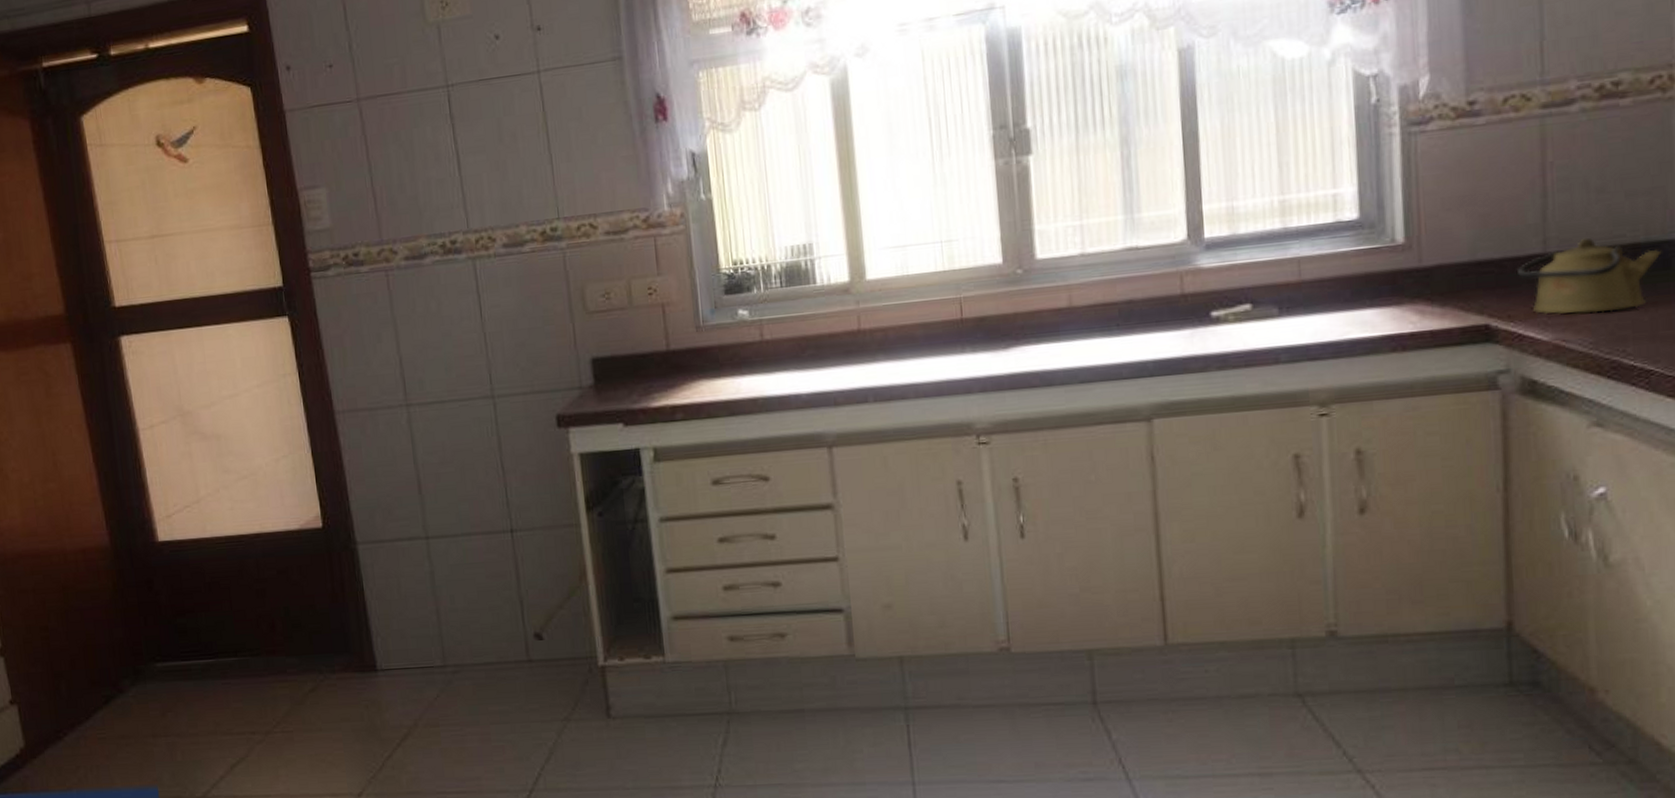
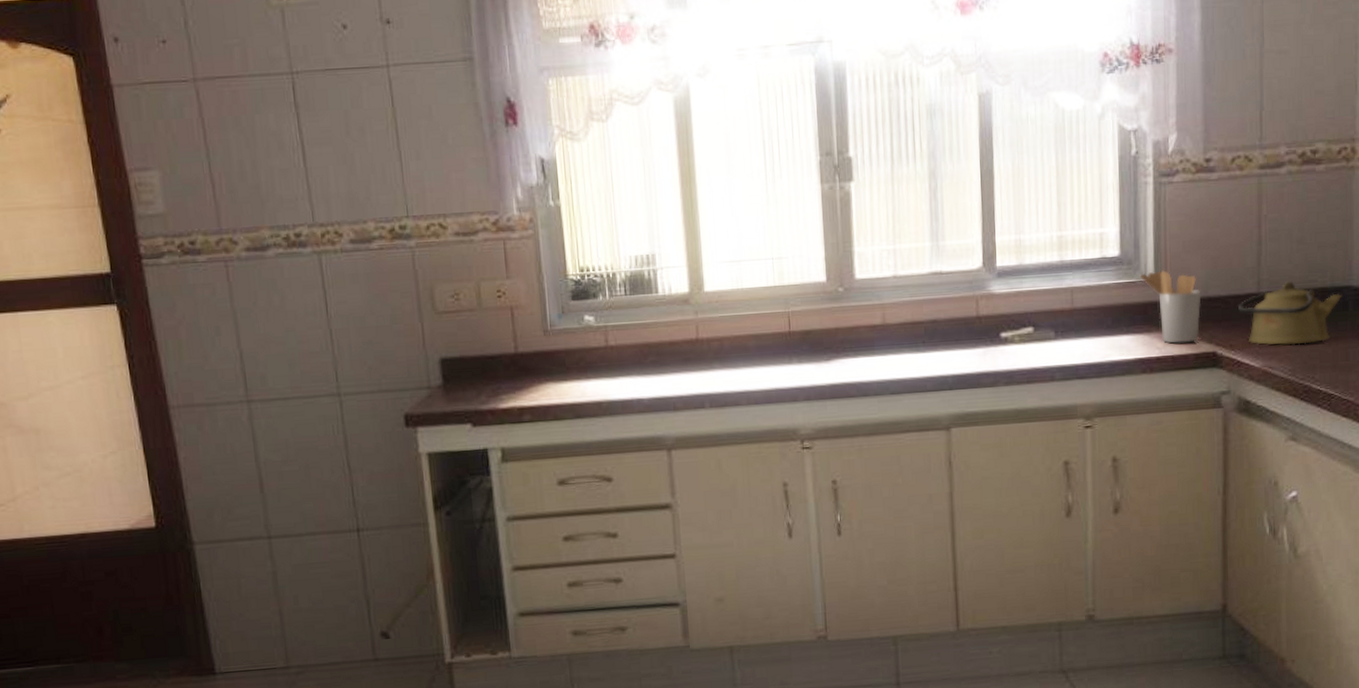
utensil holder: none [1385,232,1468,317] -> present [1139,270,1201,344]

